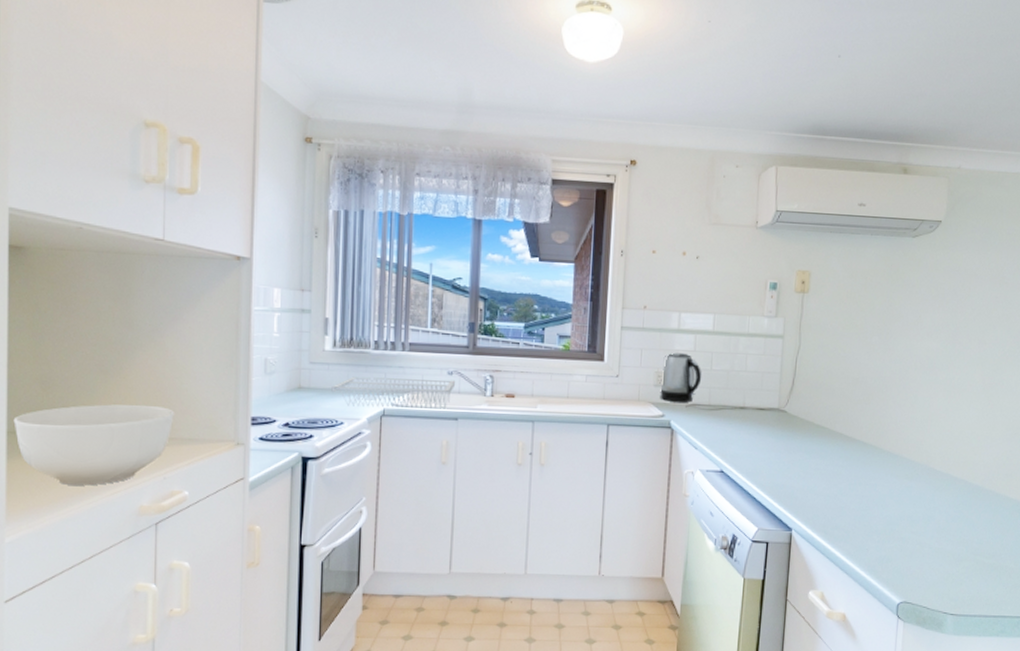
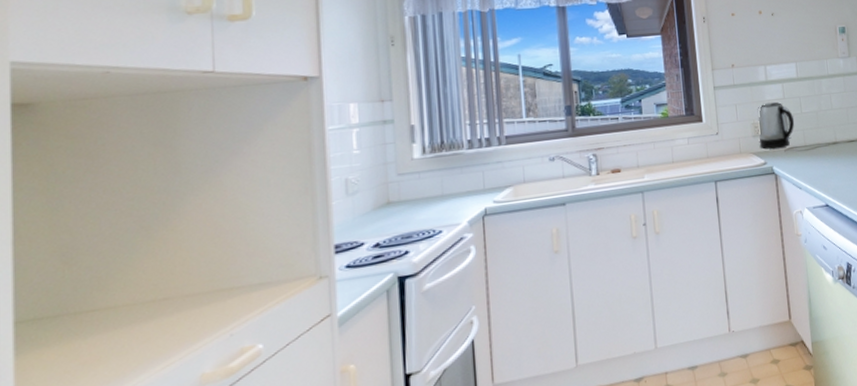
bowl: present [13,404,174,486] -> none [23,253,240,371]
dish rack: present [331,376,456,409] -> none [425,165,559,213]

